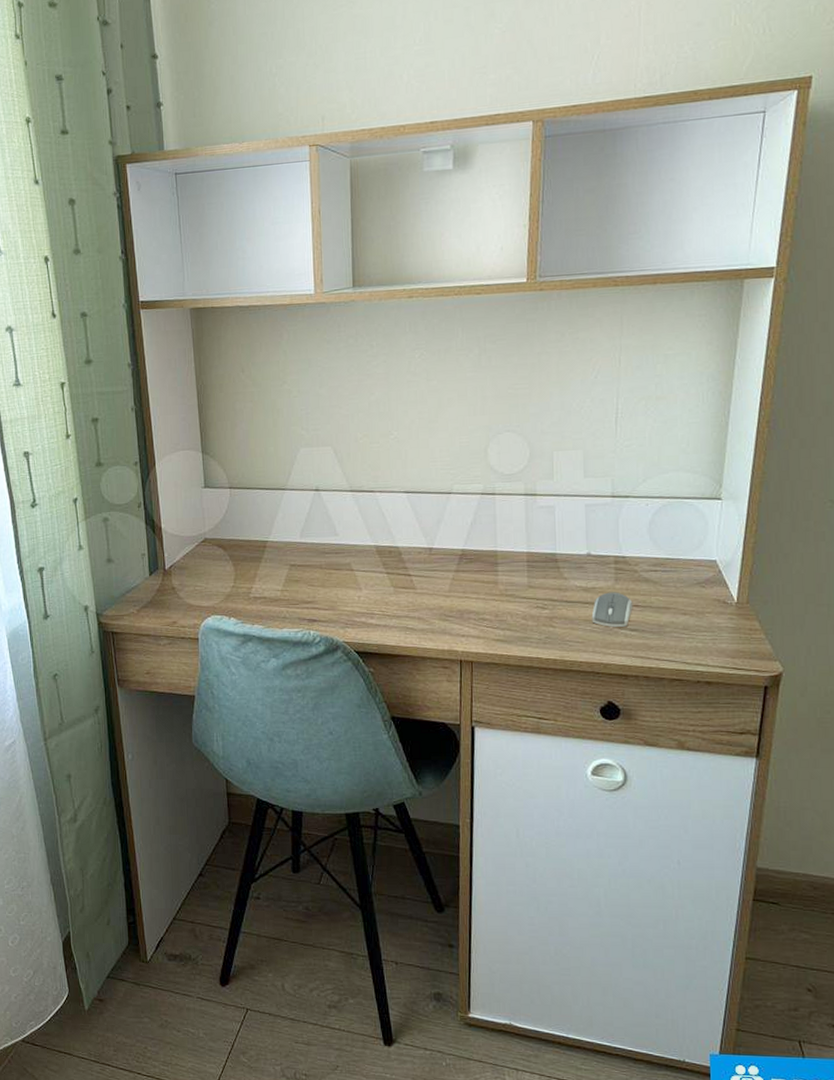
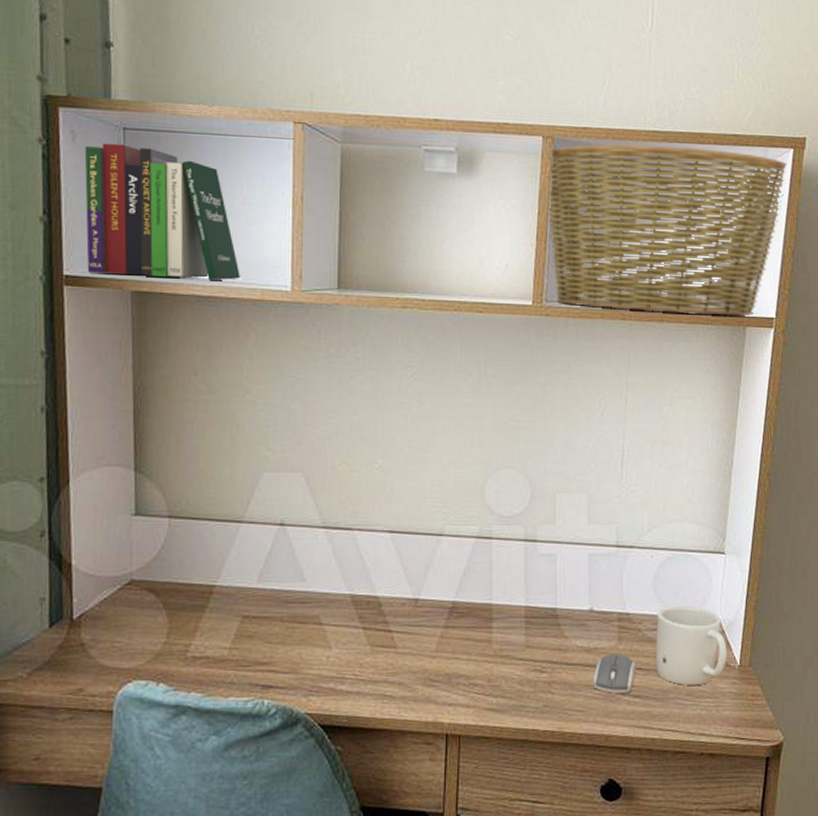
books: none [147,187,273,297] -> present [84,143,240,281]
basket: none [538,103,791,278] -> present [547,144,788,316]
mug: none [651,549,724,620] -> present [655,606,728,685]

